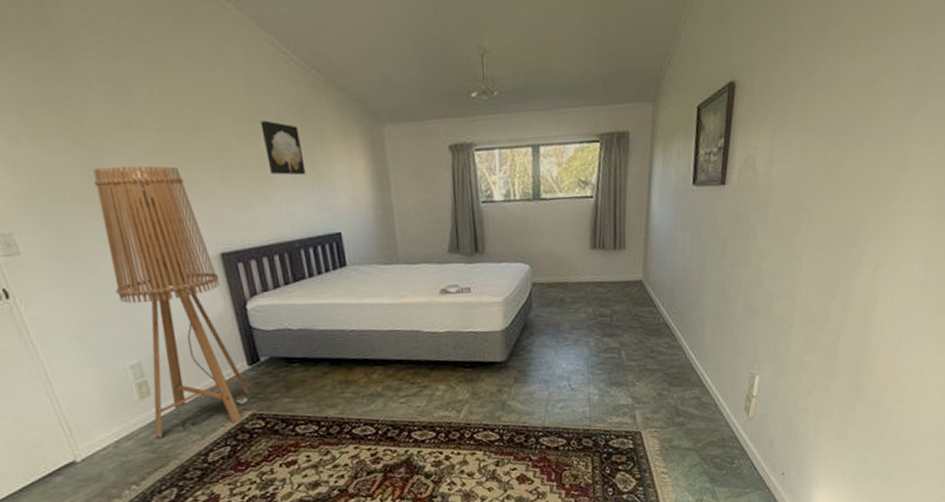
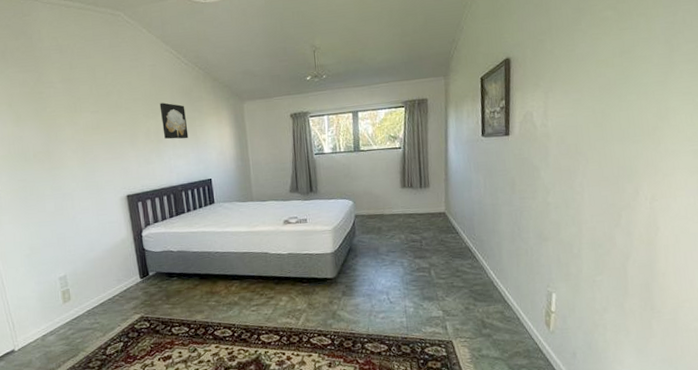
floor lamp: present [93,165,251,439] -> none [49,136,141,334]

